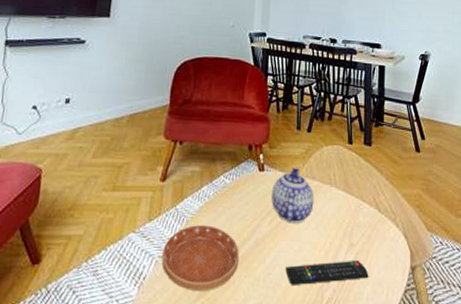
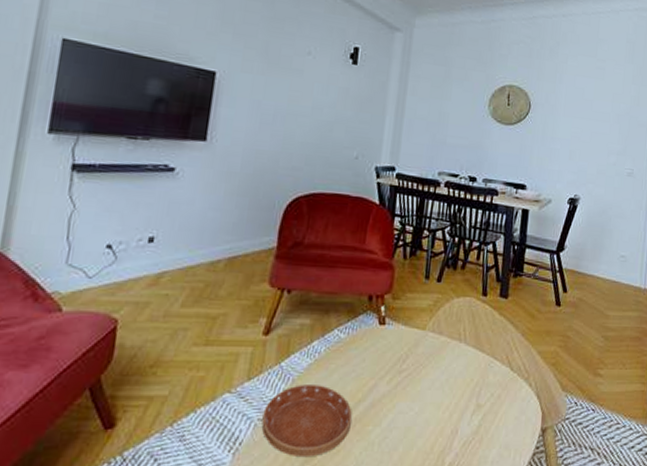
teapot: present [272,166,314,223] -> none [392,320,441,383]
remote control: present [285,260,369,285] -> none [403,421,496,449]

